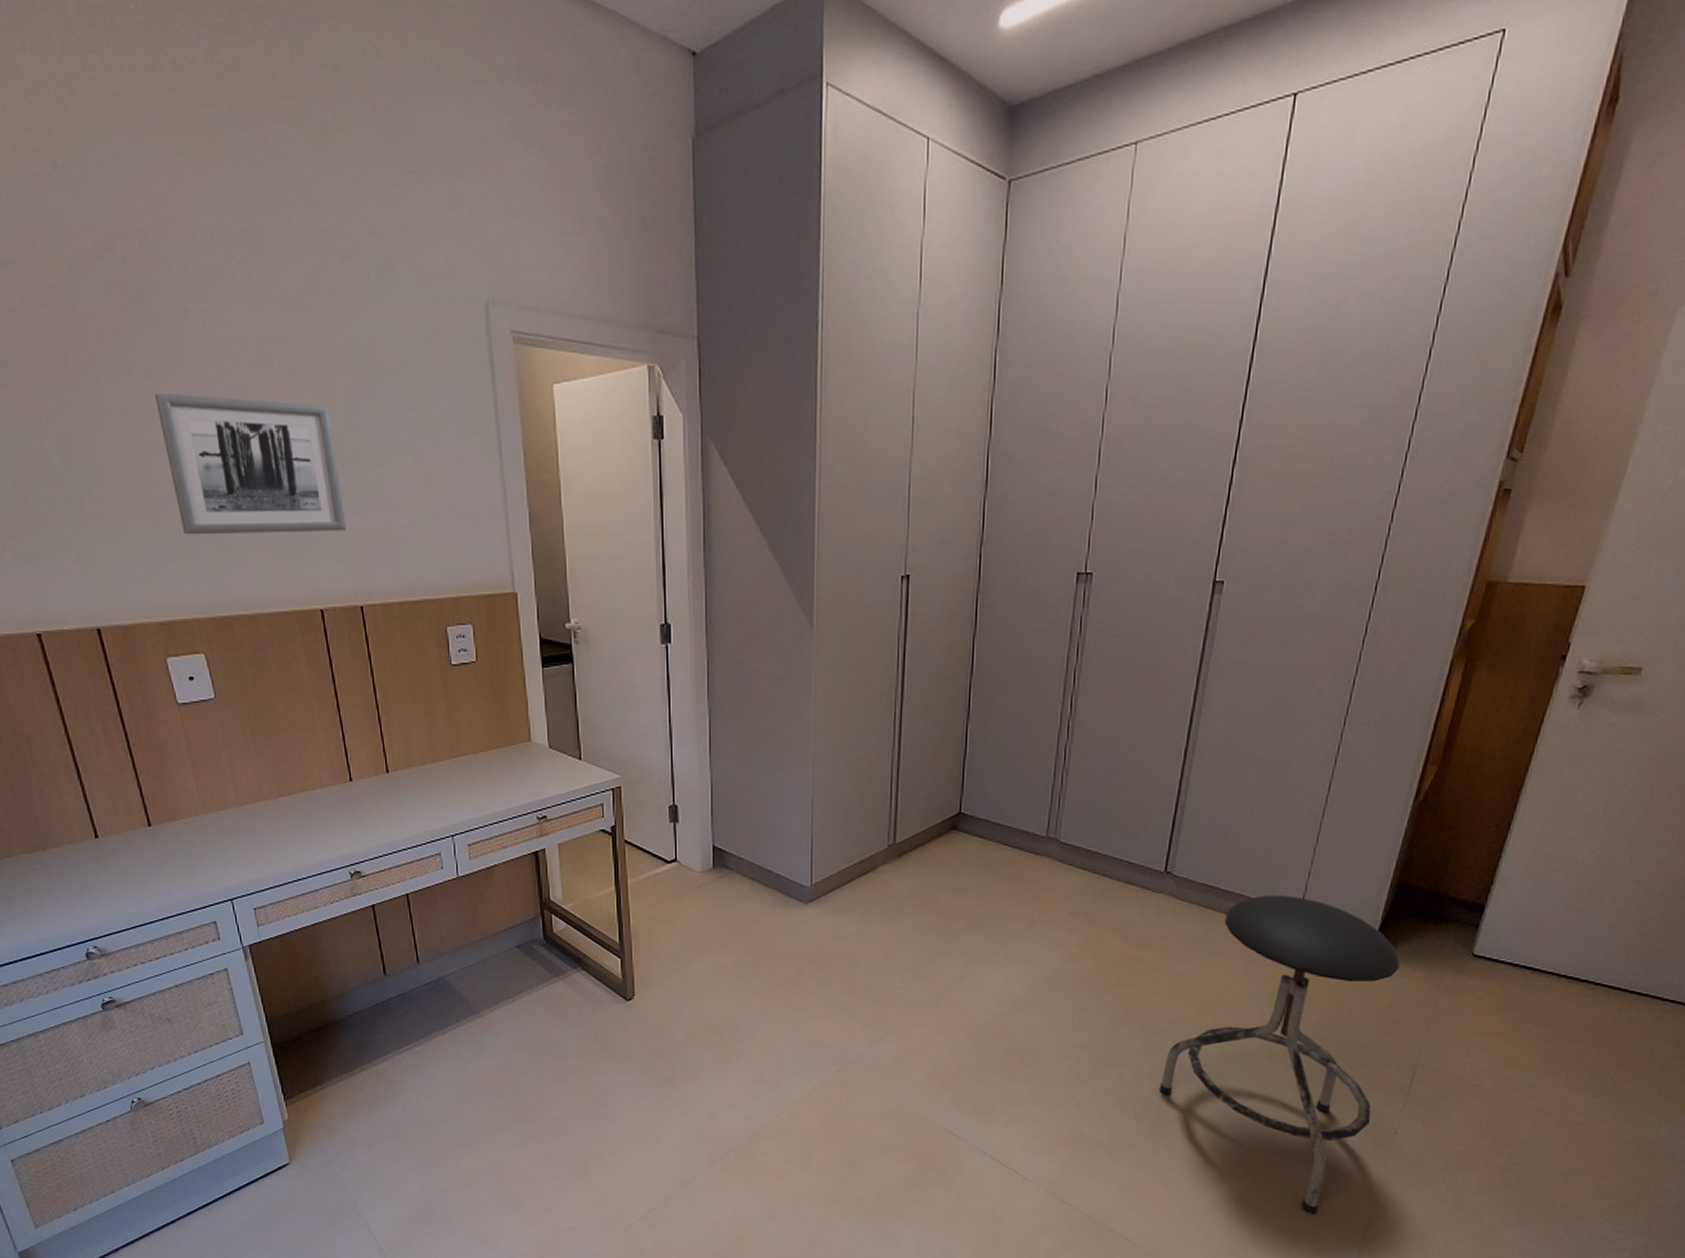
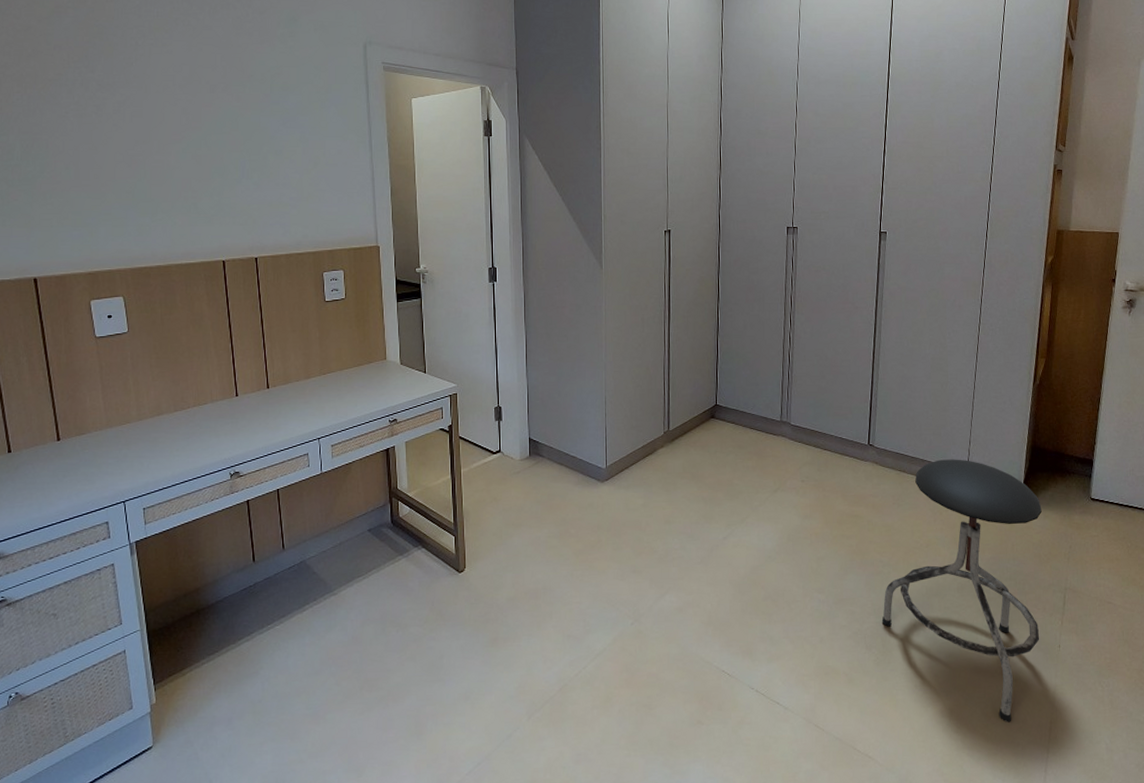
wall art: present [155,393,347,535] -> none [105,102,249,206]

